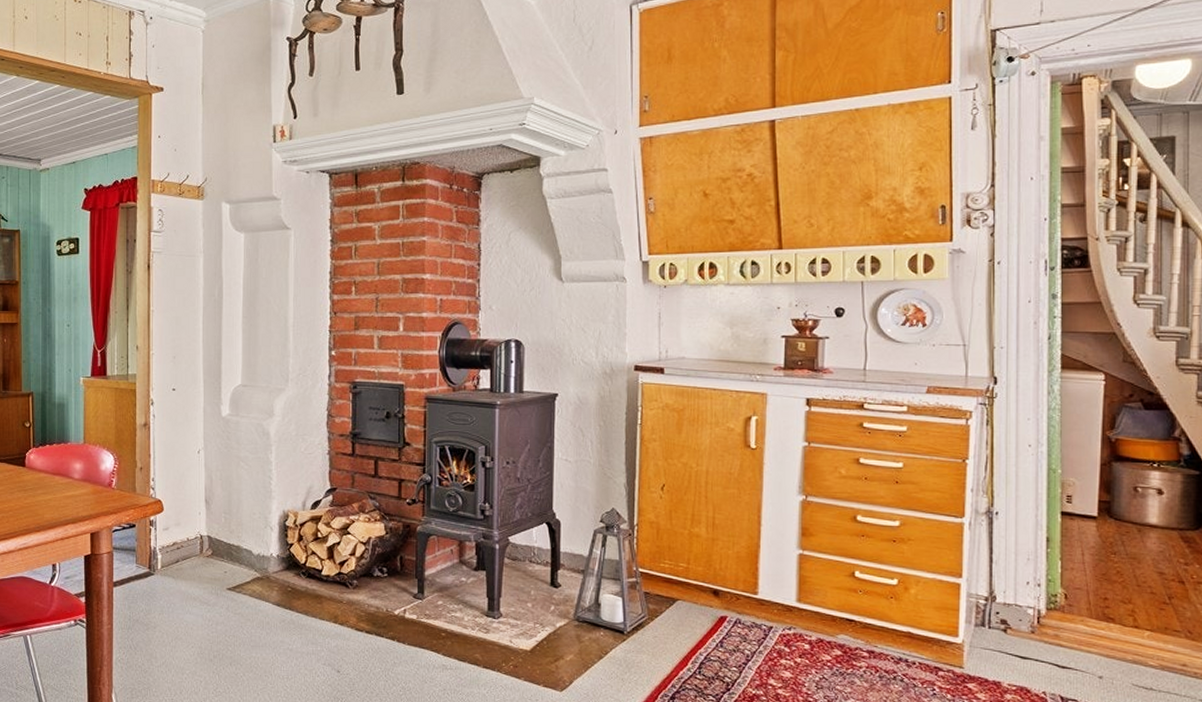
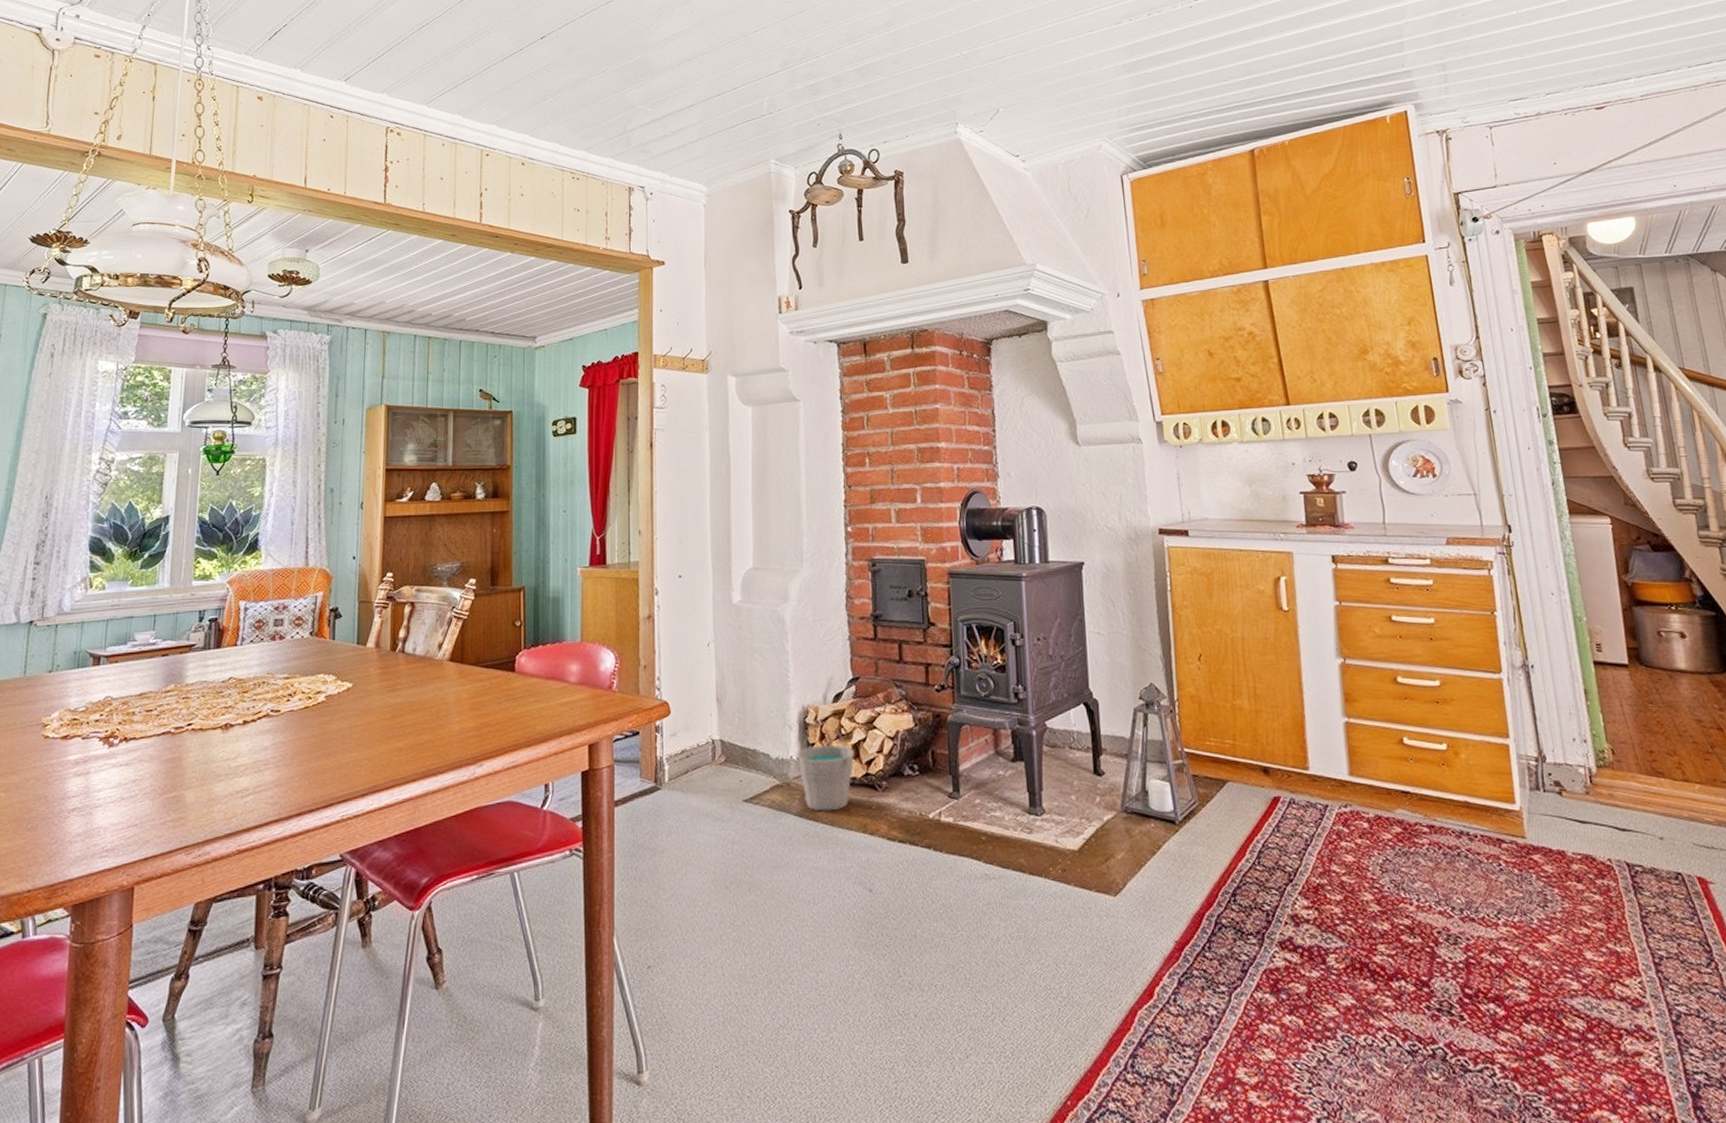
bucket: none [276,525,330,603] -> present [796,721,855,812]

